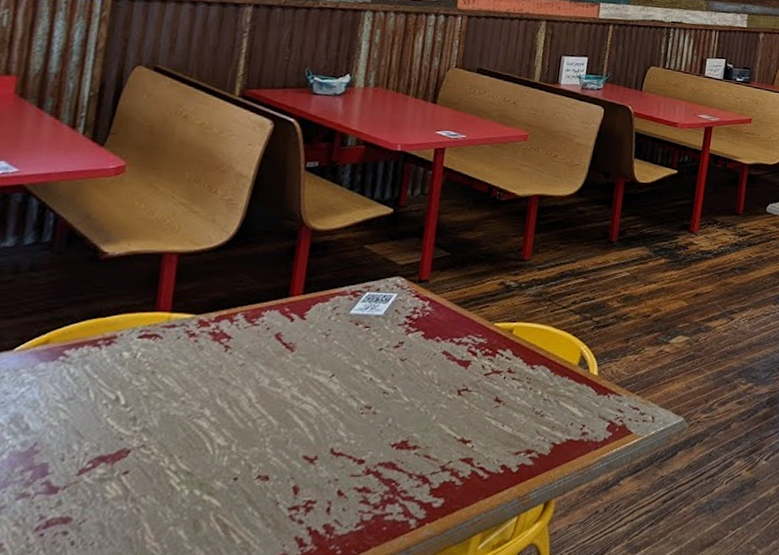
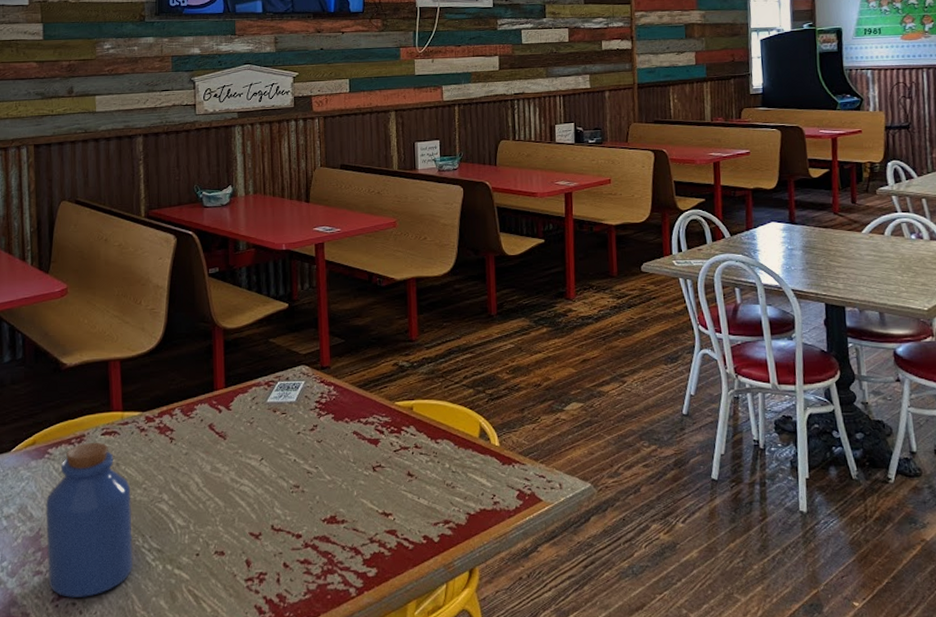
jar: none [34,345,165,527] -> present [45,442,134,599]

